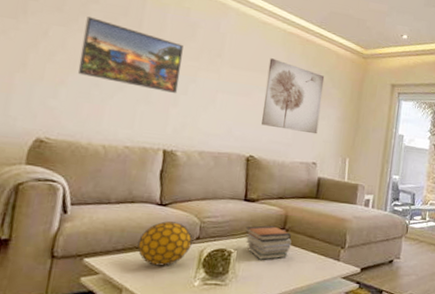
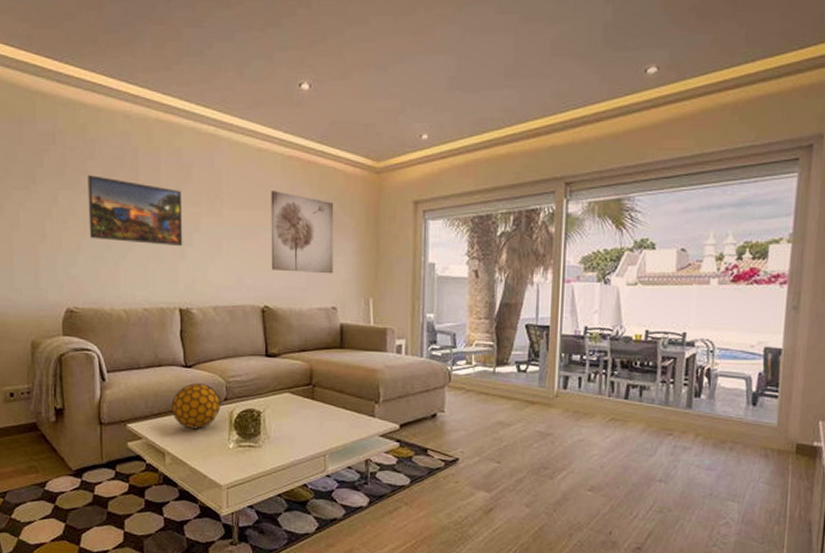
book stack: present [245,225,292,260] -> none [271,381,320,419]

